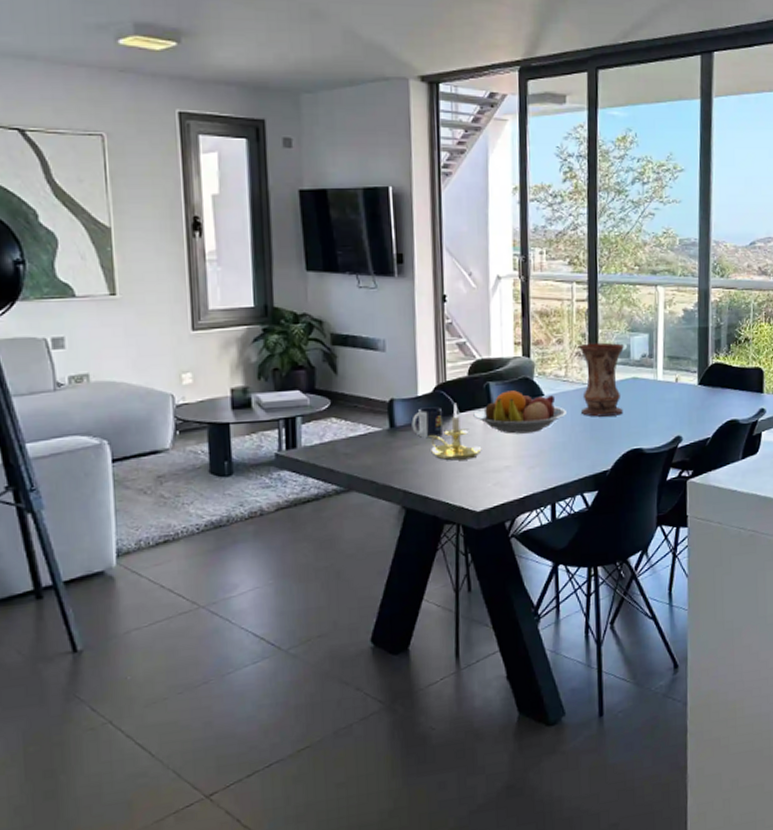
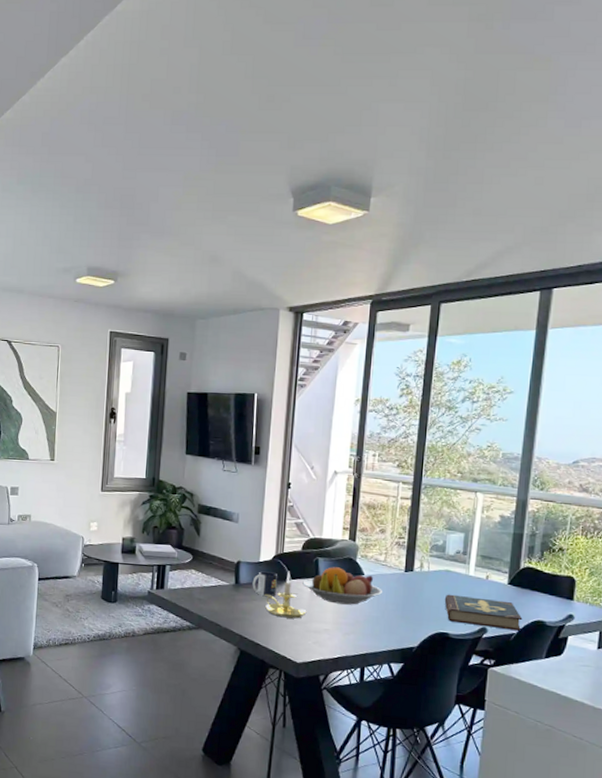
vase: present [579,342,624,417] -> none [395,535,440,601]
book: none [634,403,716,436] -> present [444,594,523,631]

